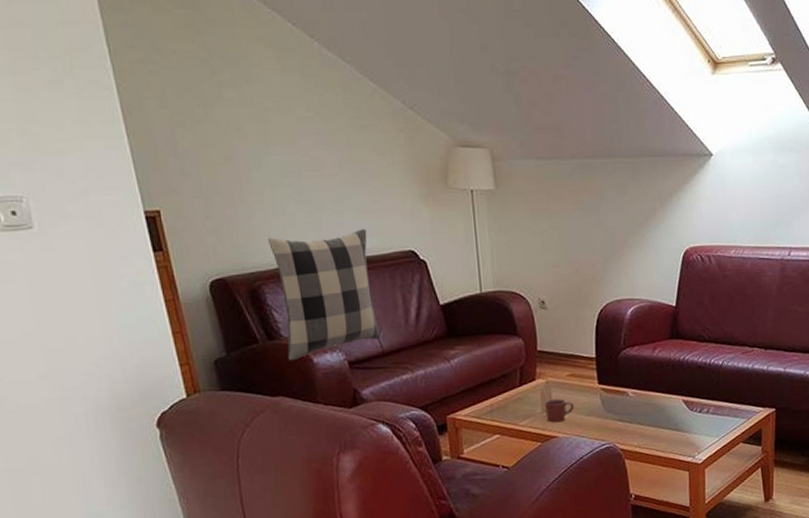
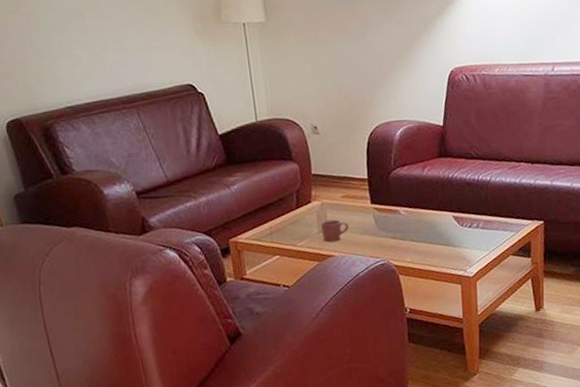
pillow: present [268,228,381,361] -> none [57,65,165,194]

